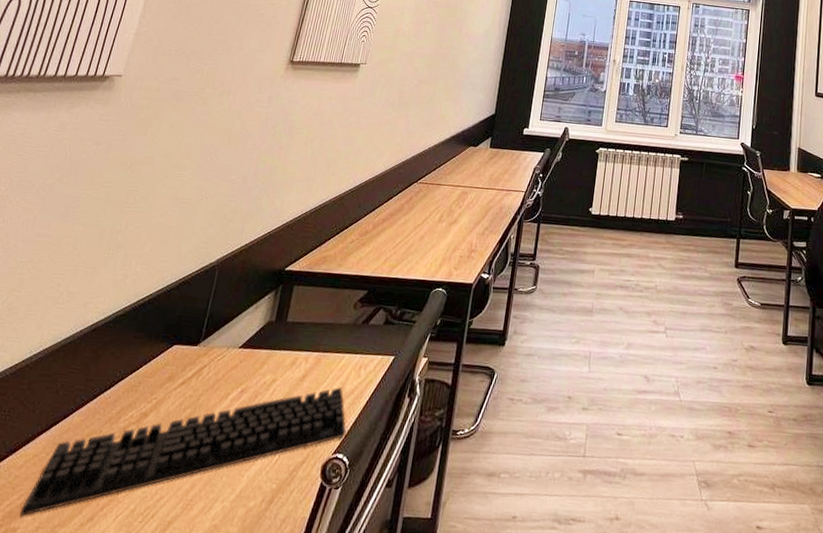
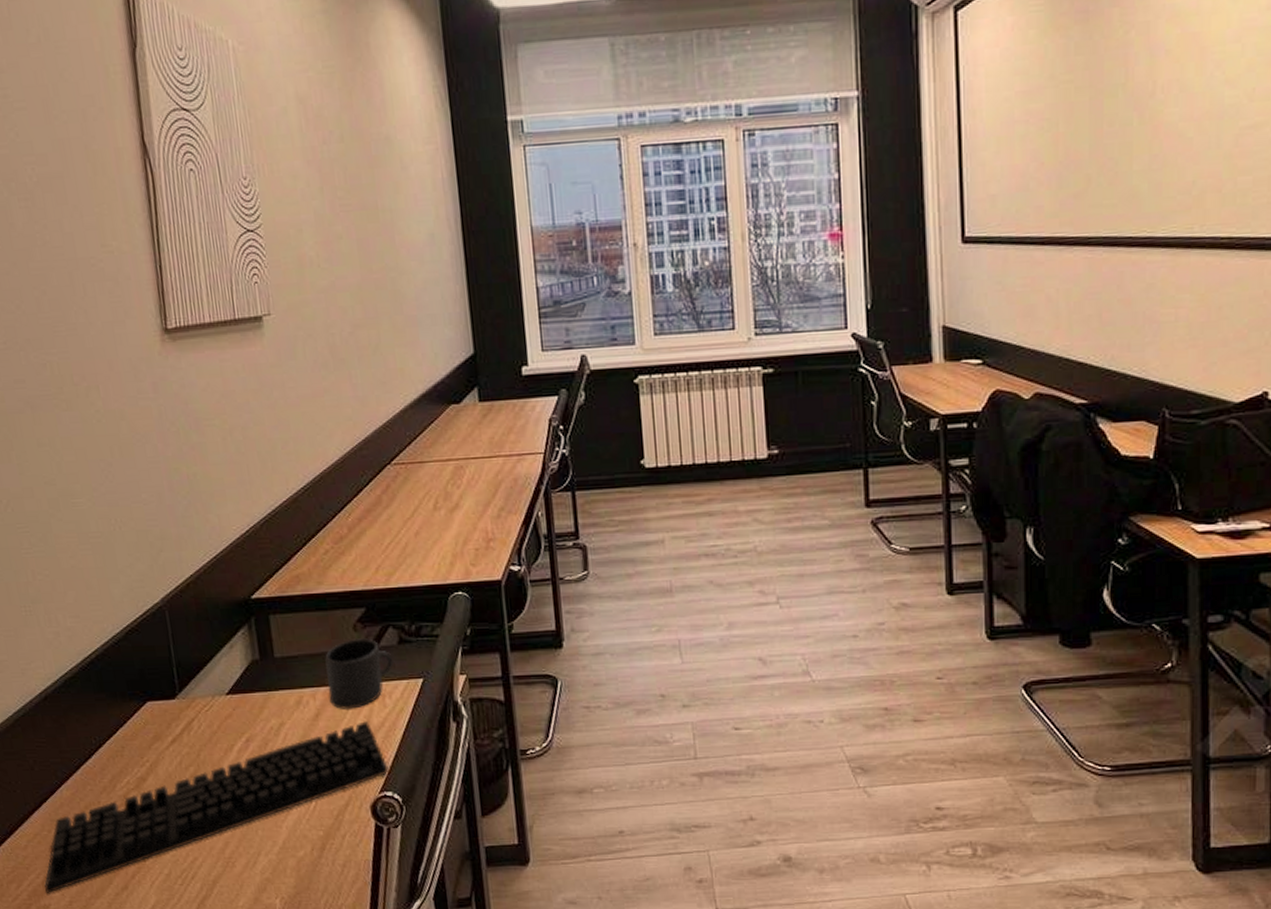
mug: none [317,315,377,376] -> present [325,638,393,710]

